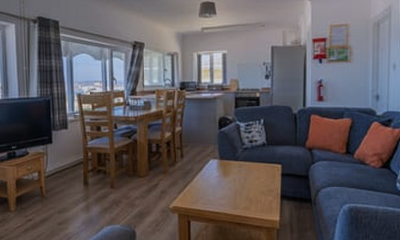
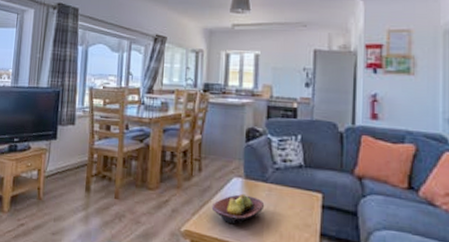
fruit bowl: none [193,171,237,197] -> present [211,193,265,224]

